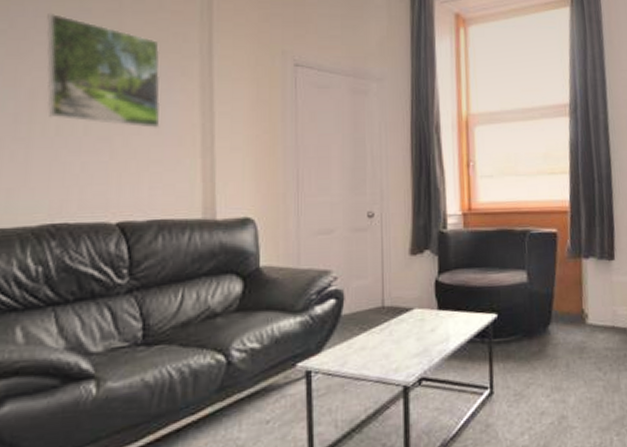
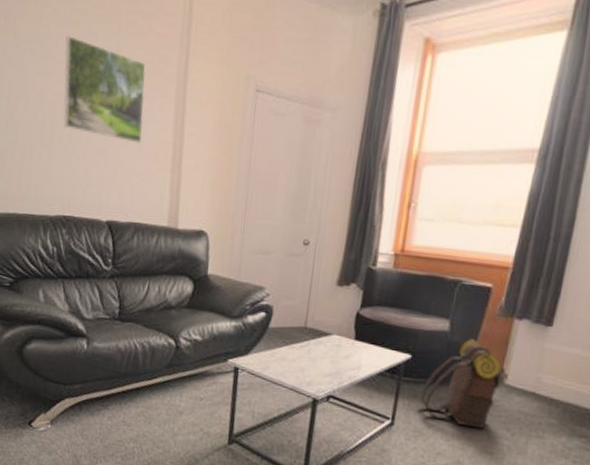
backpack: none [514,285,583,377] -> present [420,339,501,430]

